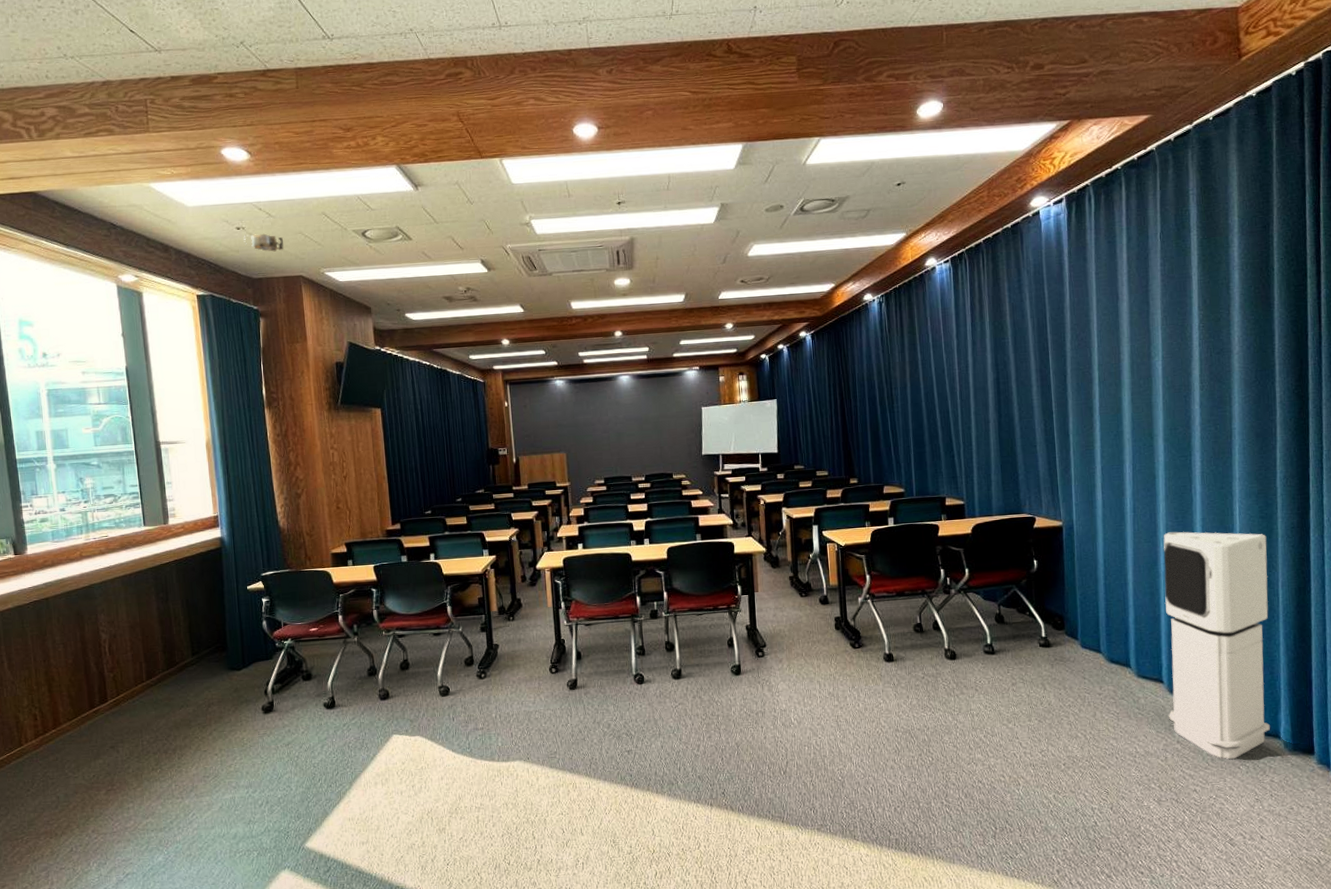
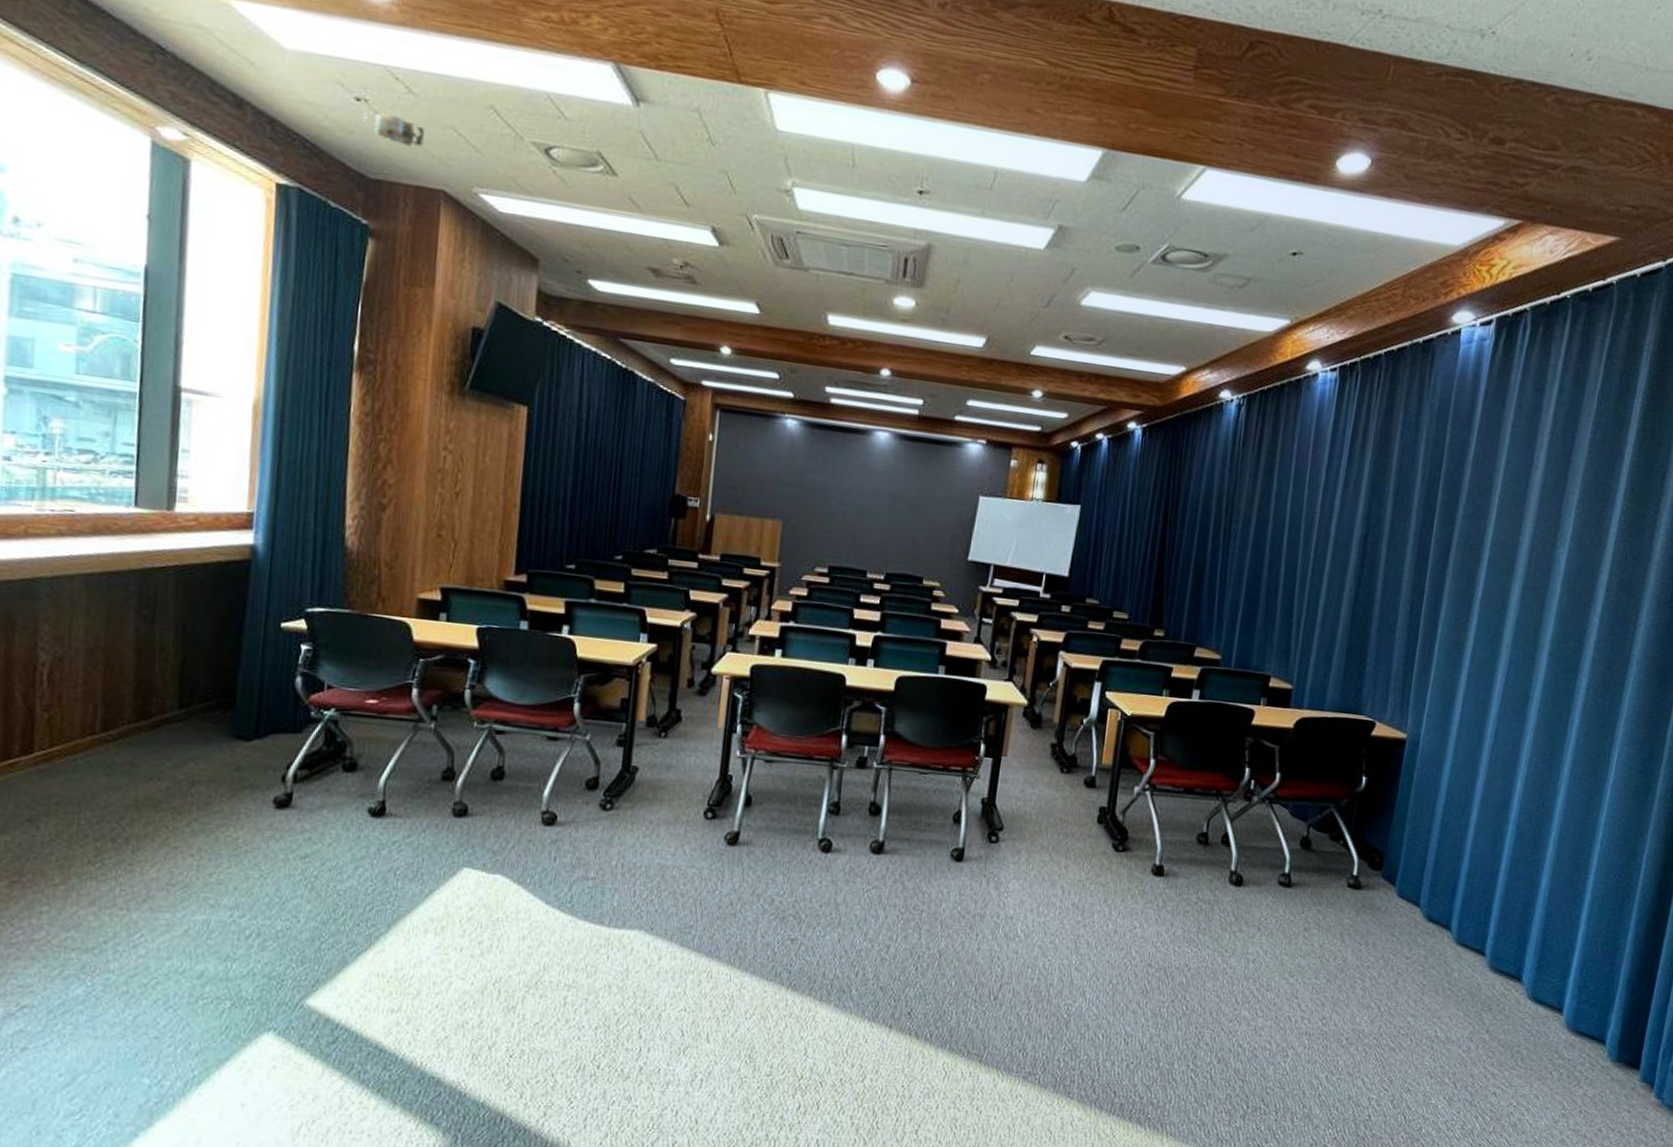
air purifier: present [1163,531,1271,760] -> none [1482,770,1642,1062]

